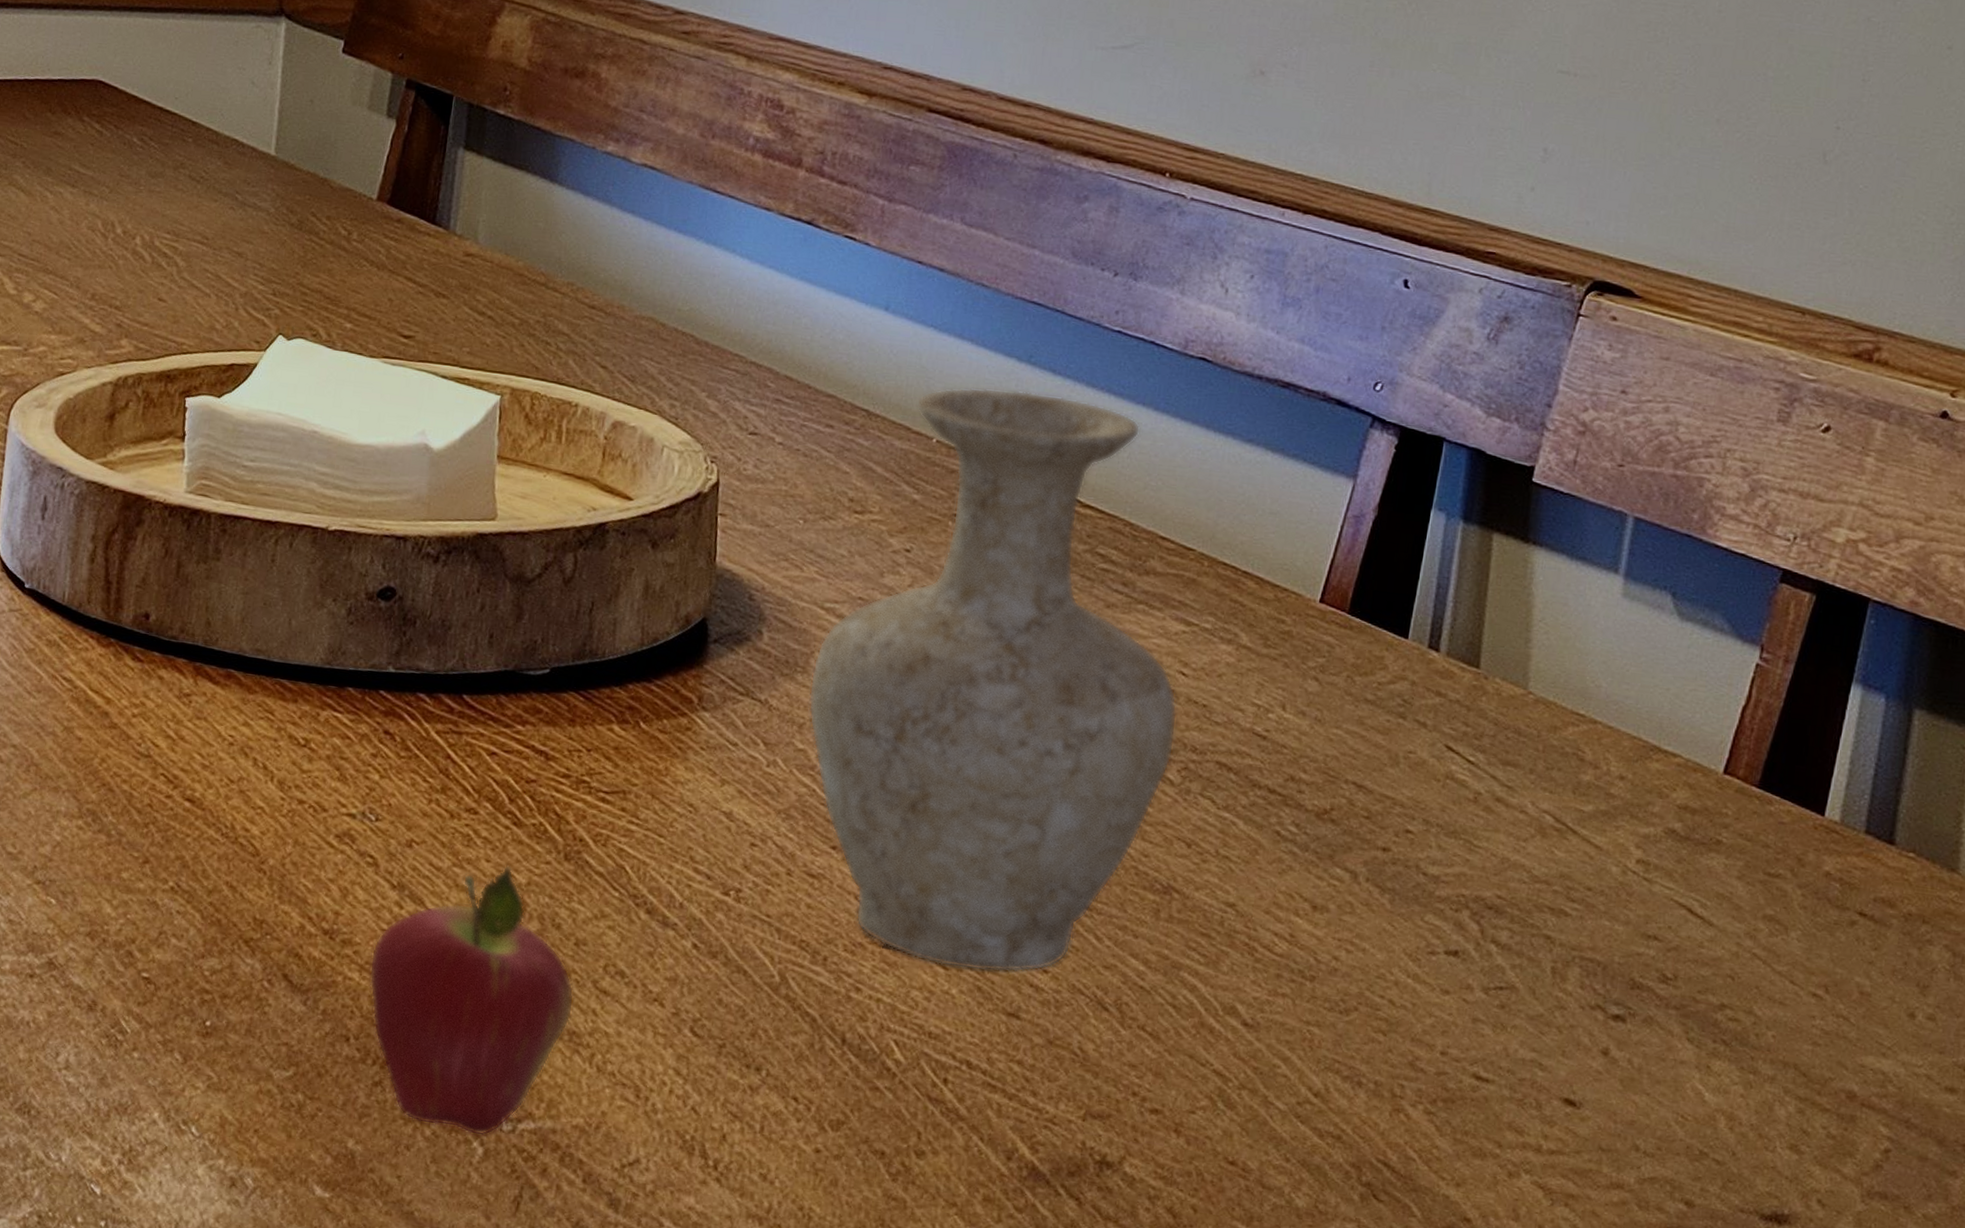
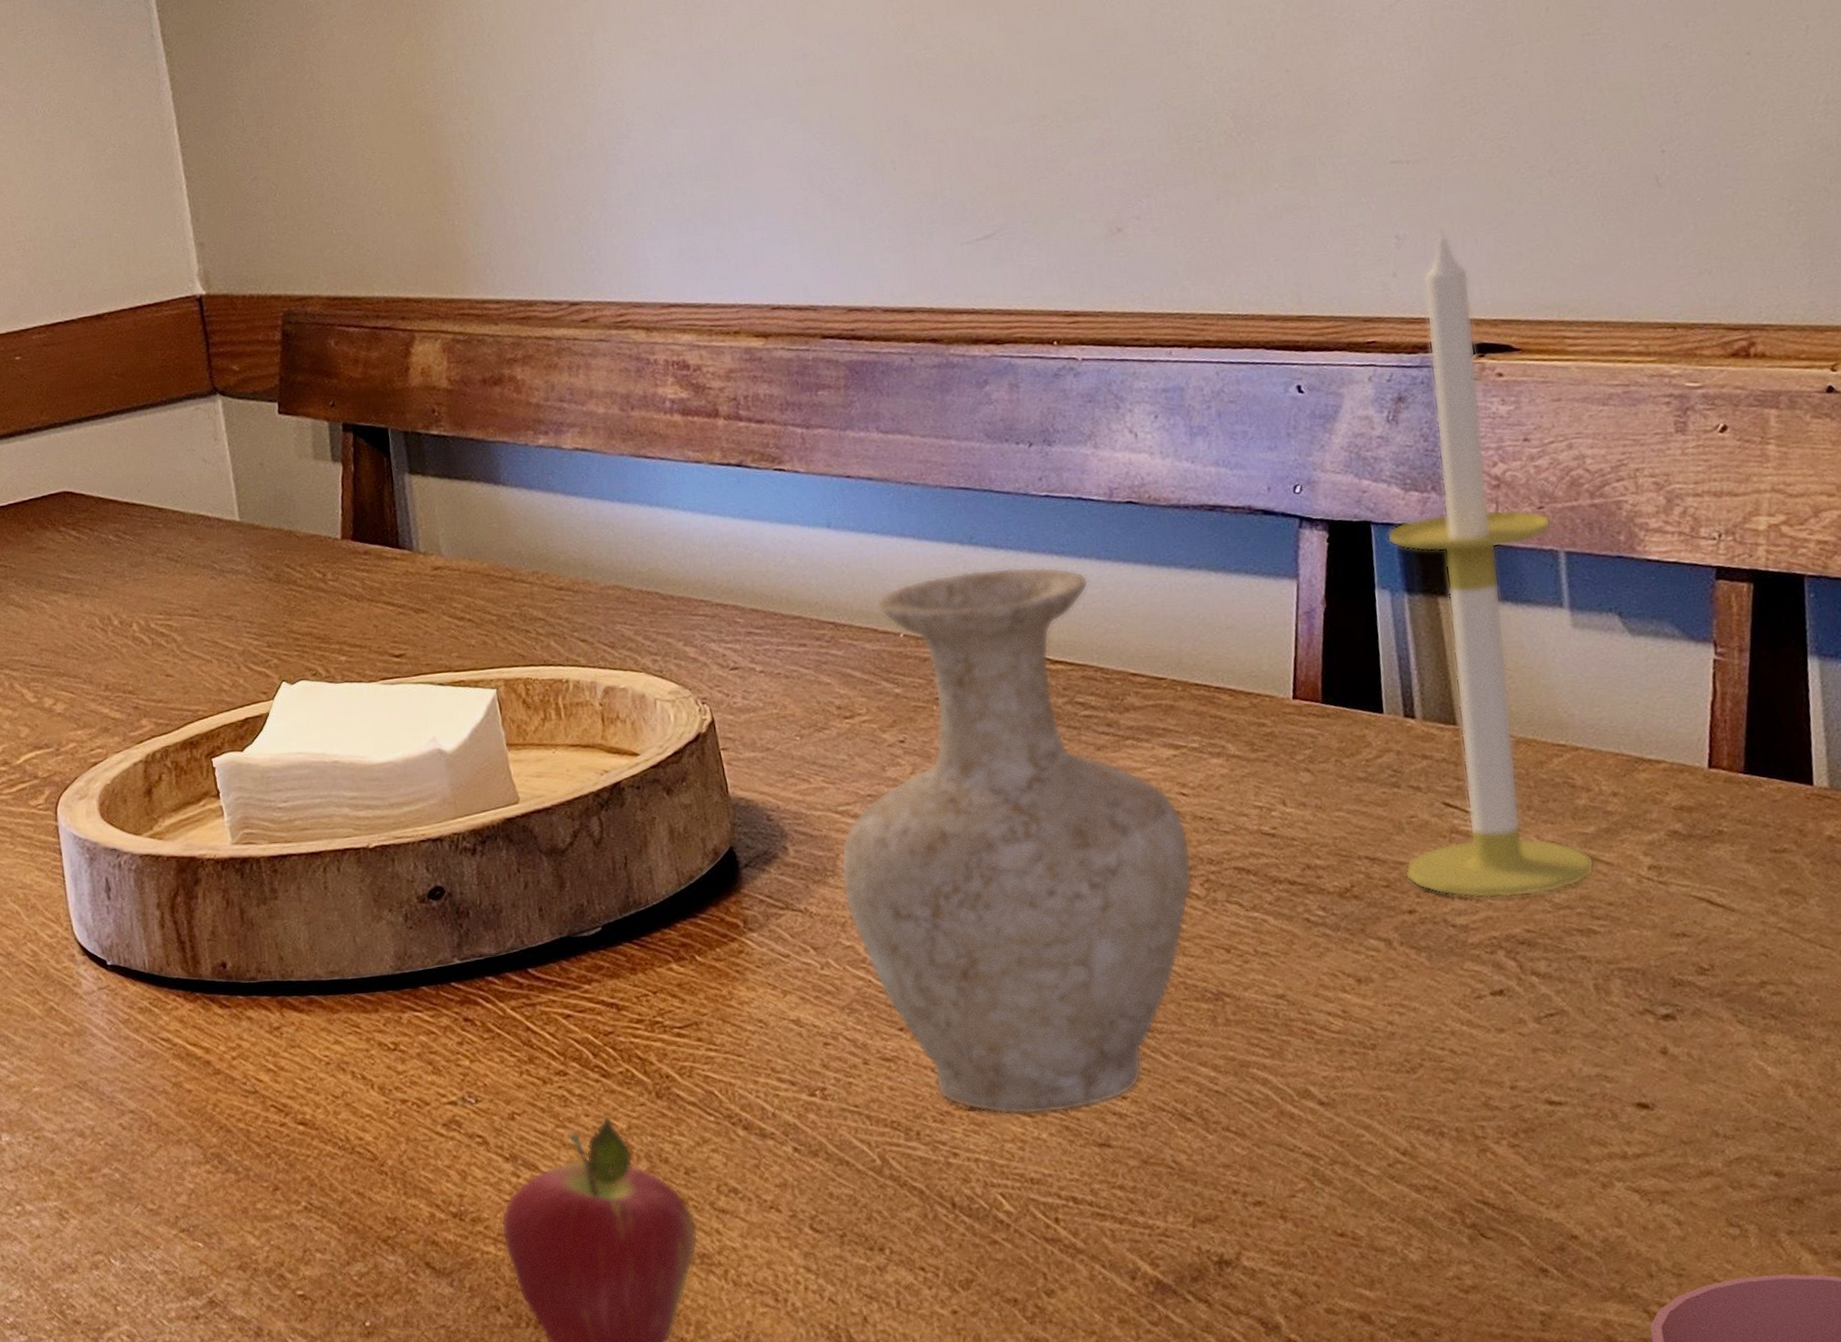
candle: none [1388,153,1628,863] -> present [1386,229,1595,898]

